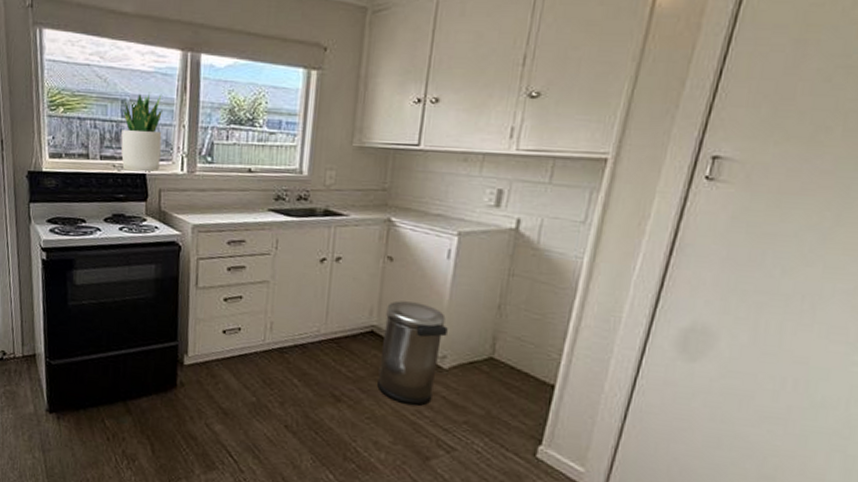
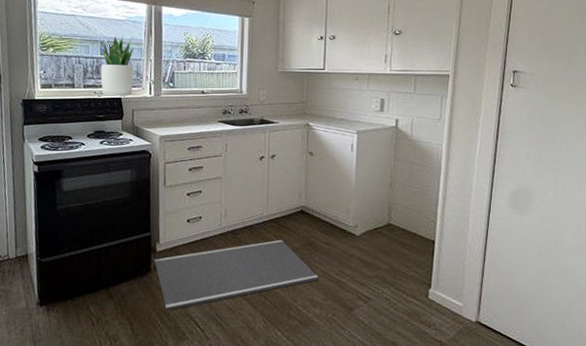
door mat: none [181,364,388,435] -> present [154,239,319,311]
pedal bin: present [377,300,448,406] -> none [309,185,356,268]

